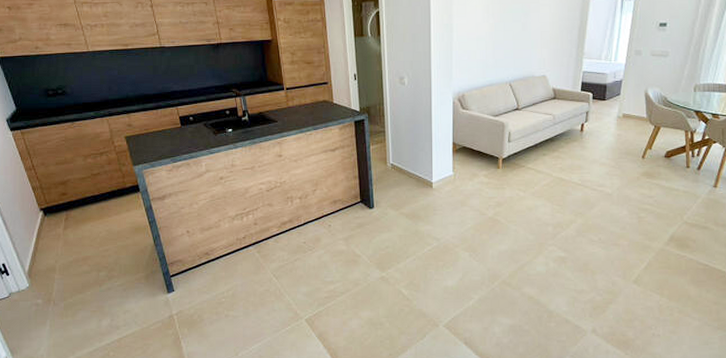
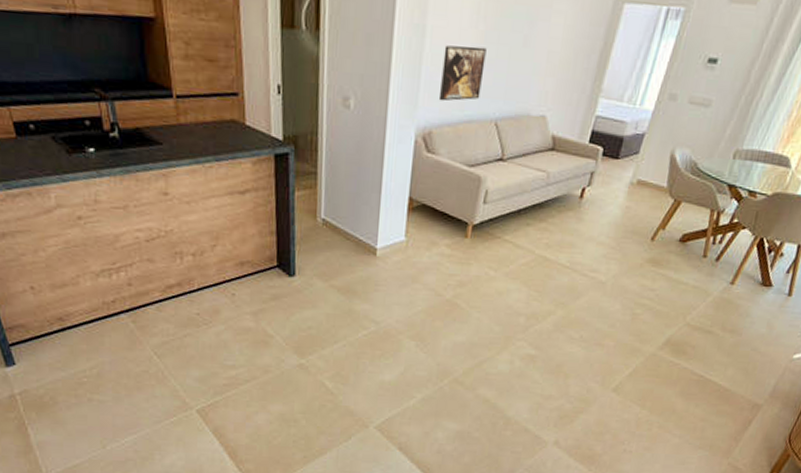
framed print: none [466,34,497,73] -> present [438,45,487,101]

